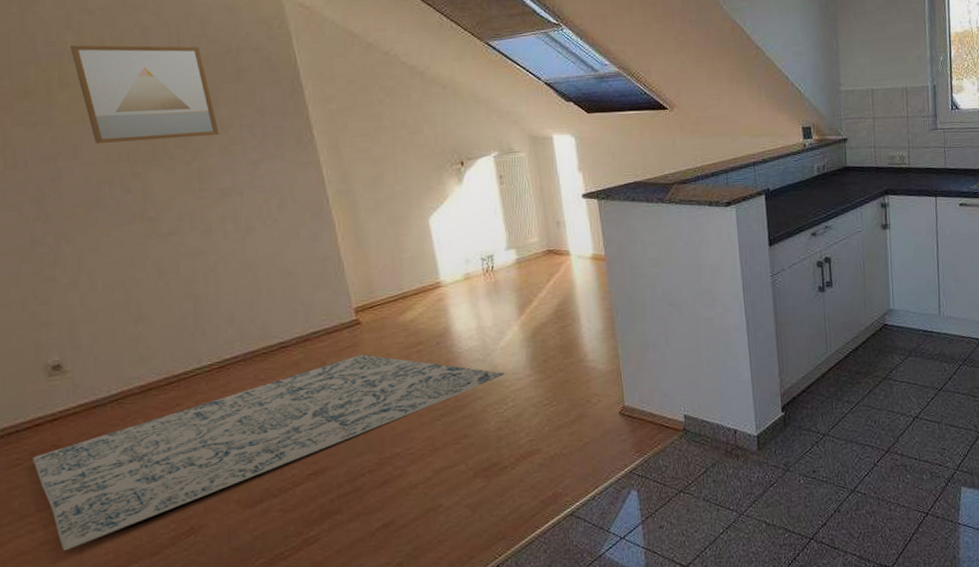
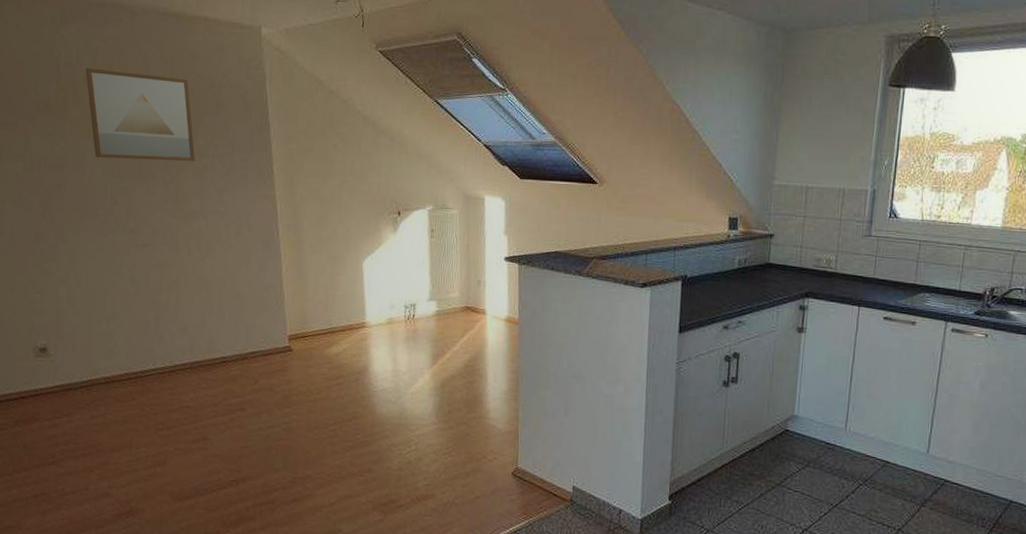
rug: present [33,354,506,551] -> none [16,379,413,510]

